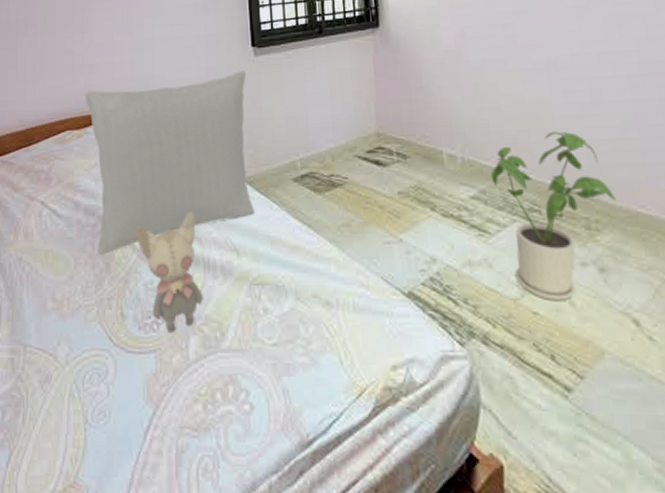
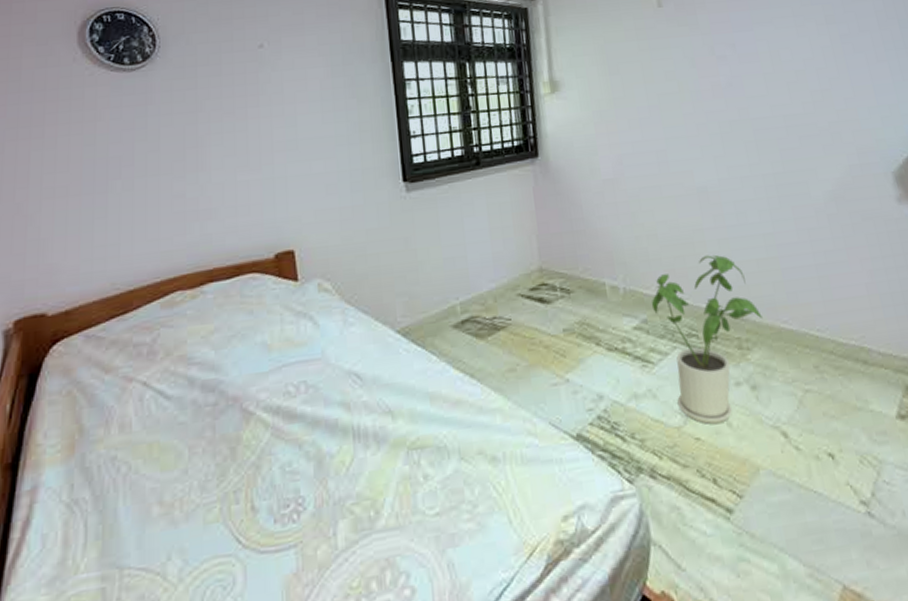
pillow: present [84,70,254,255] -> none [200,208,411,439]
stuffed animal: present [135,210,203,332] -> none [268,373,353,521]

